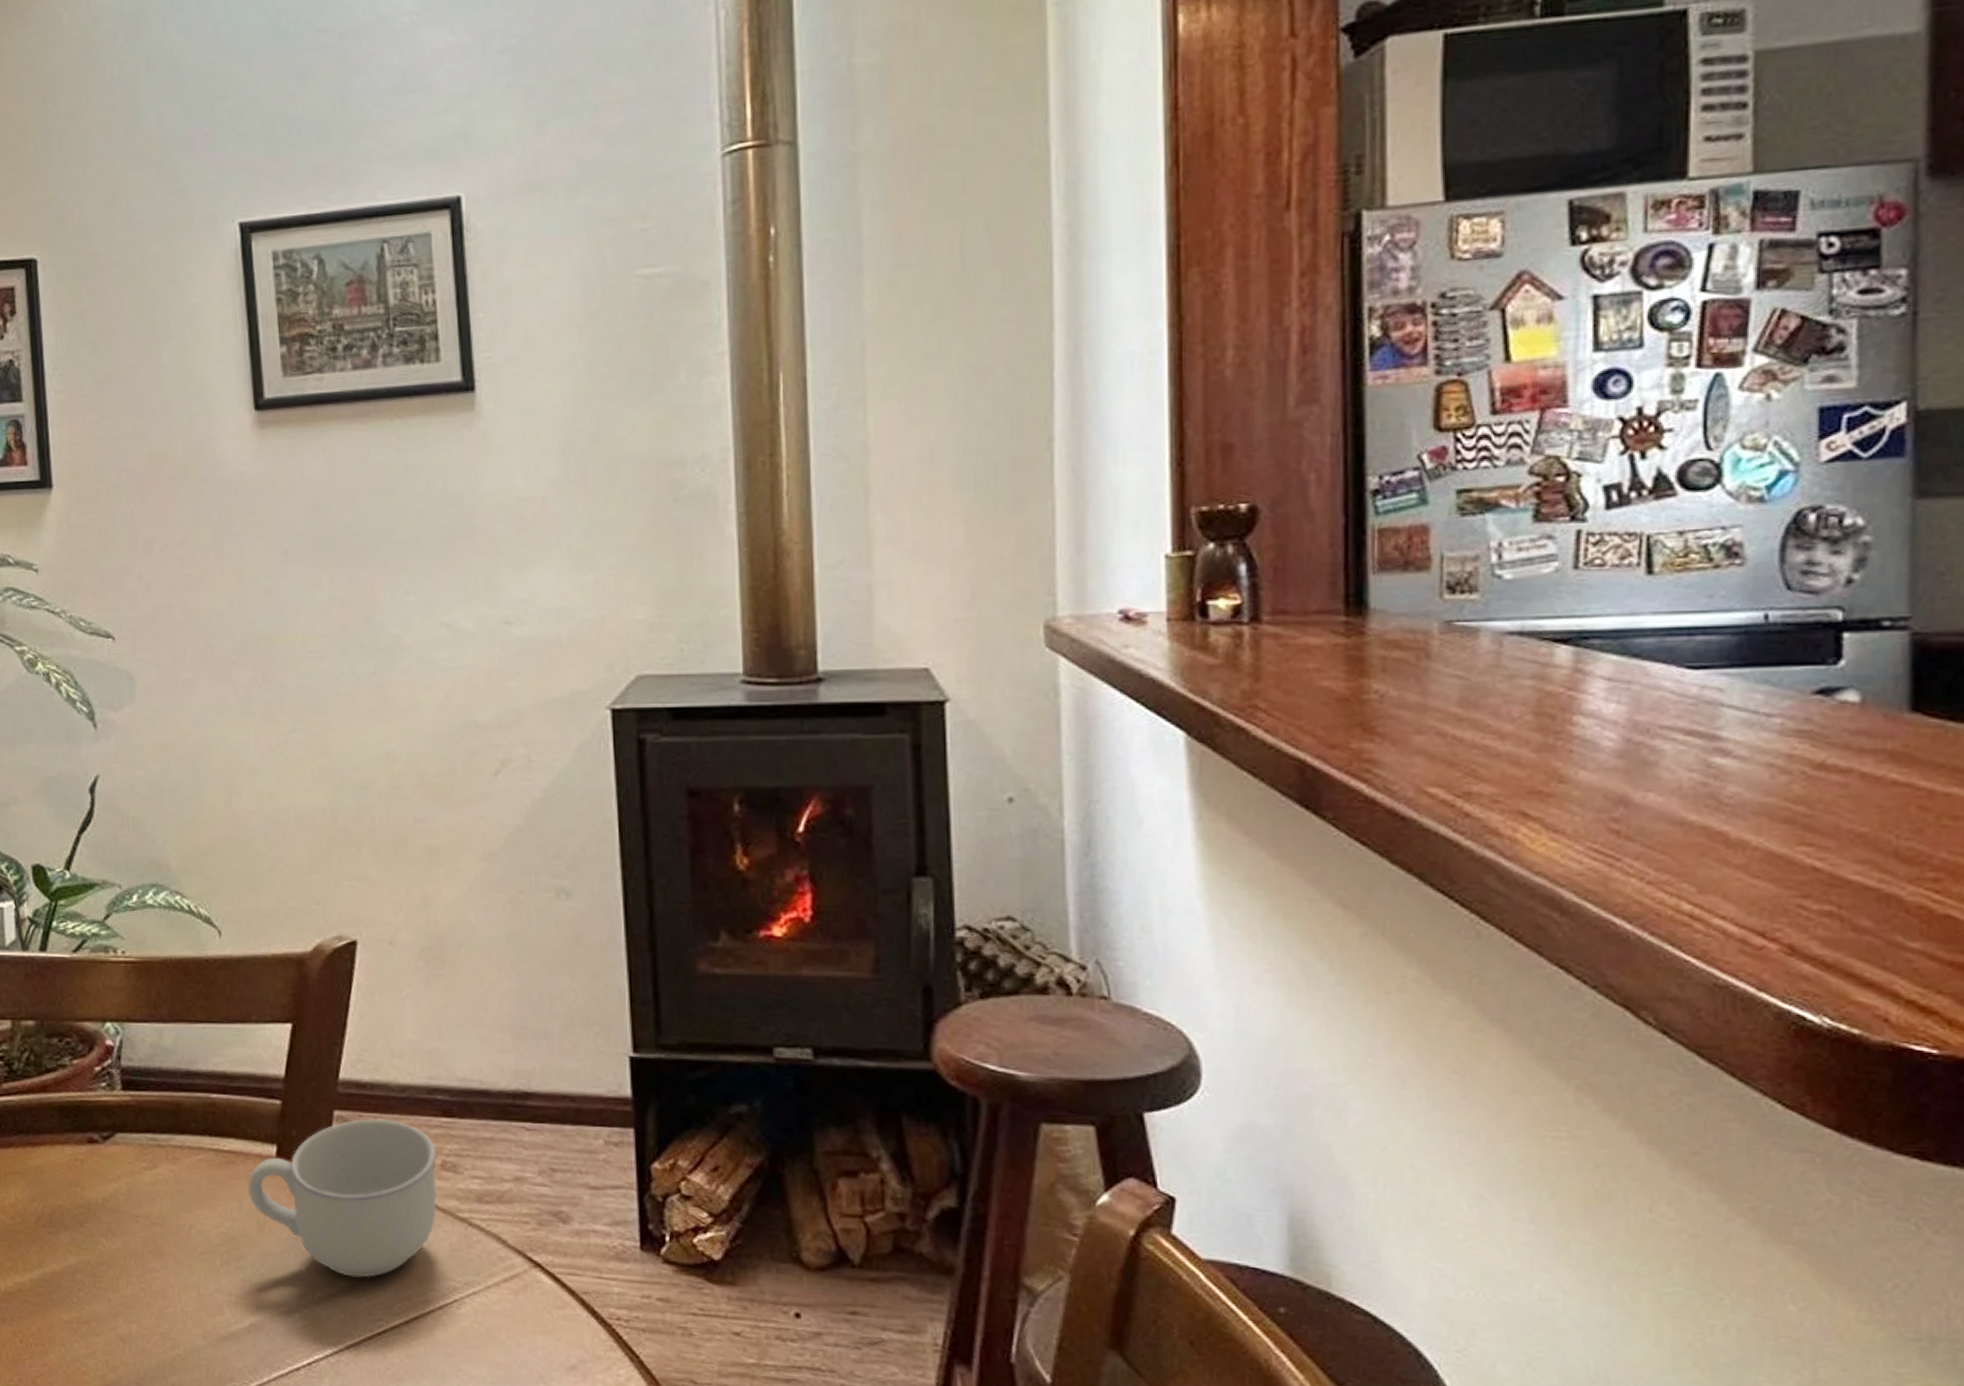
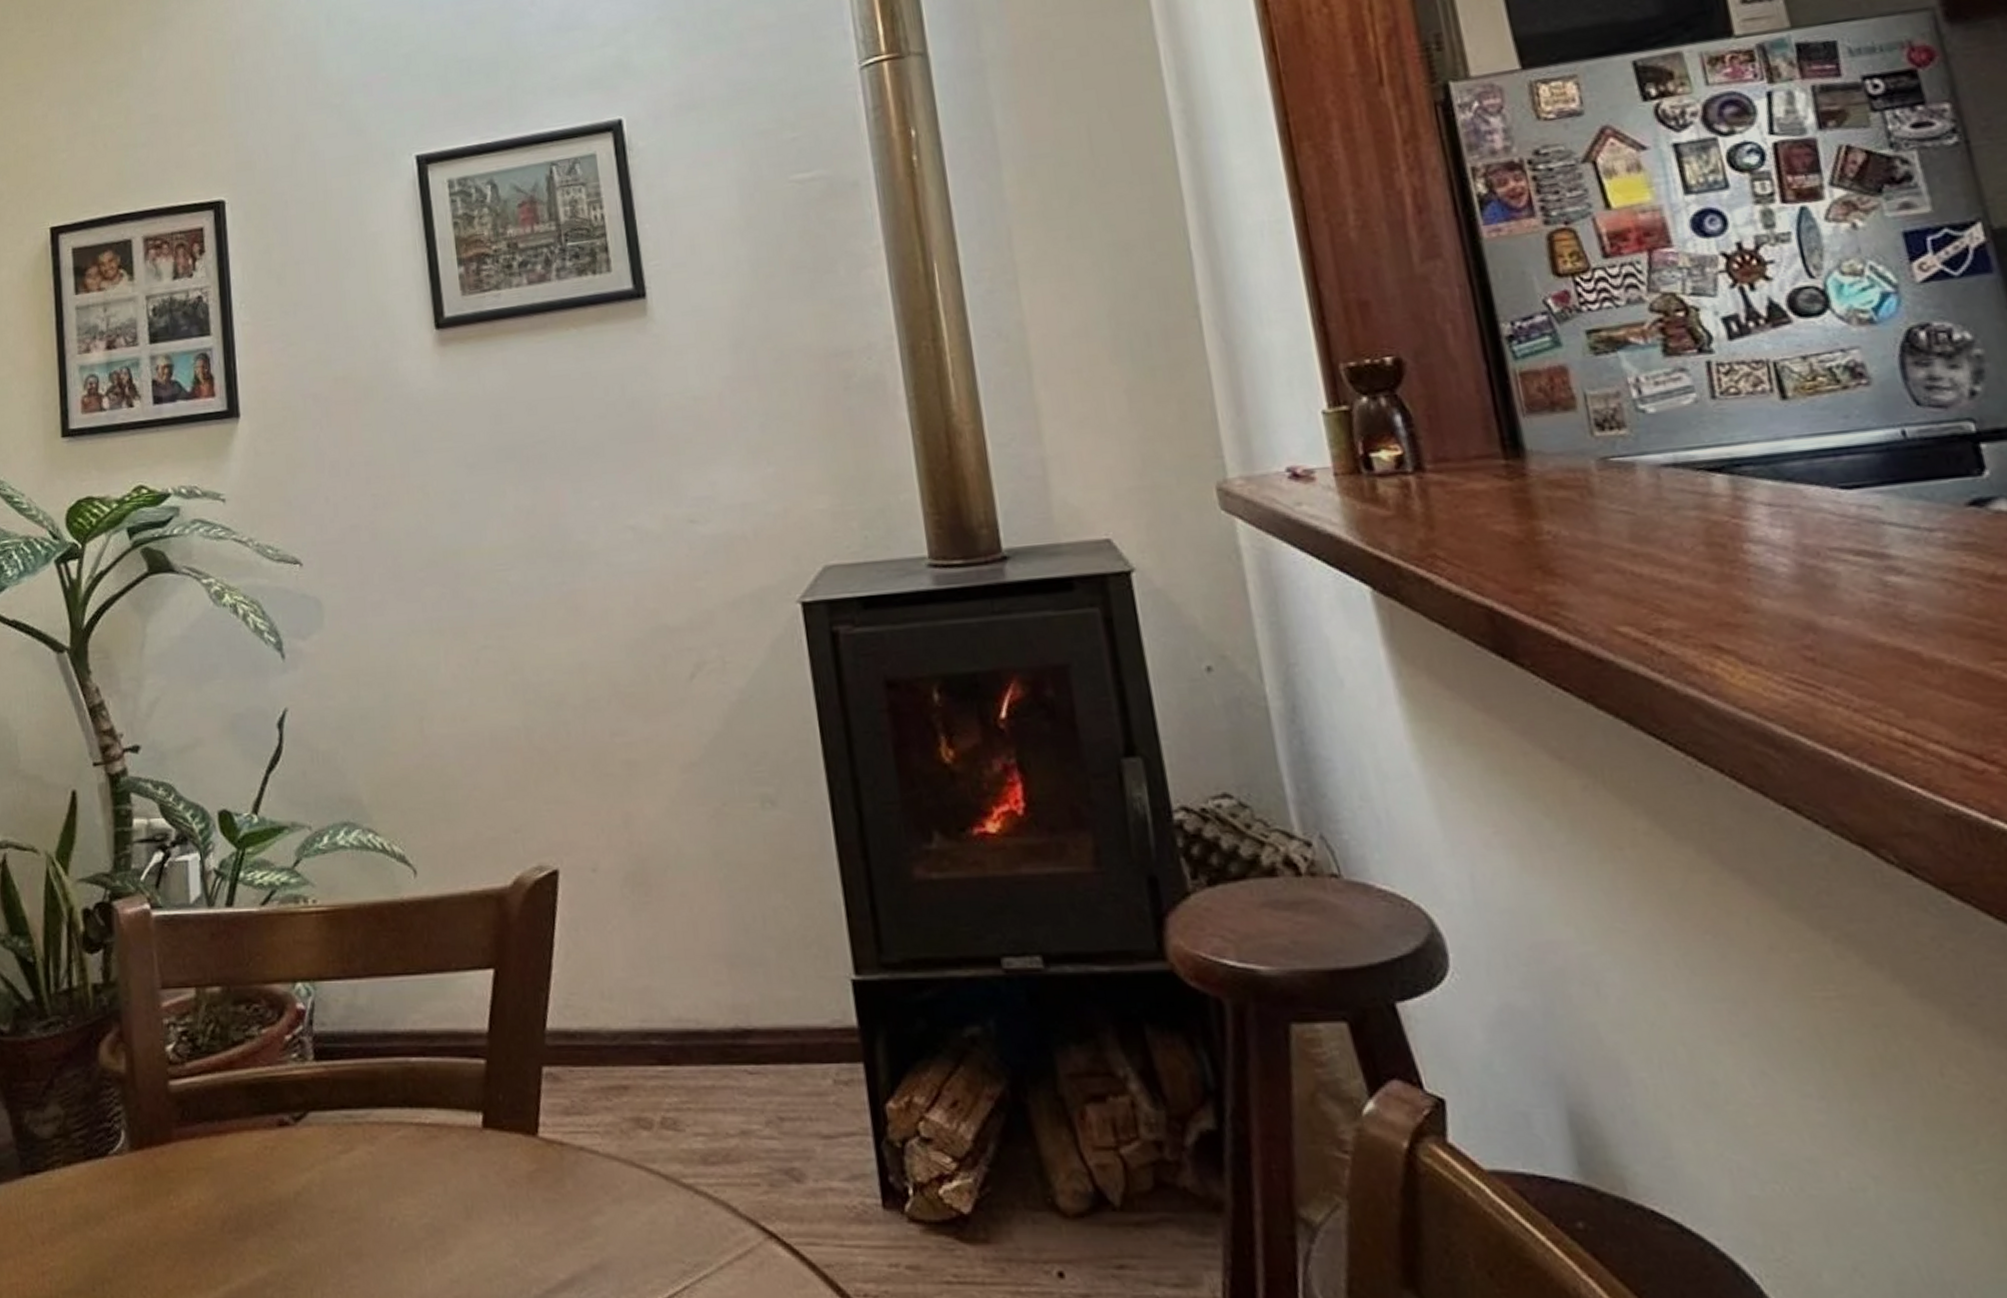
teacup: present [248,1118,437,1278] -> none [453,1071,658,1267]

